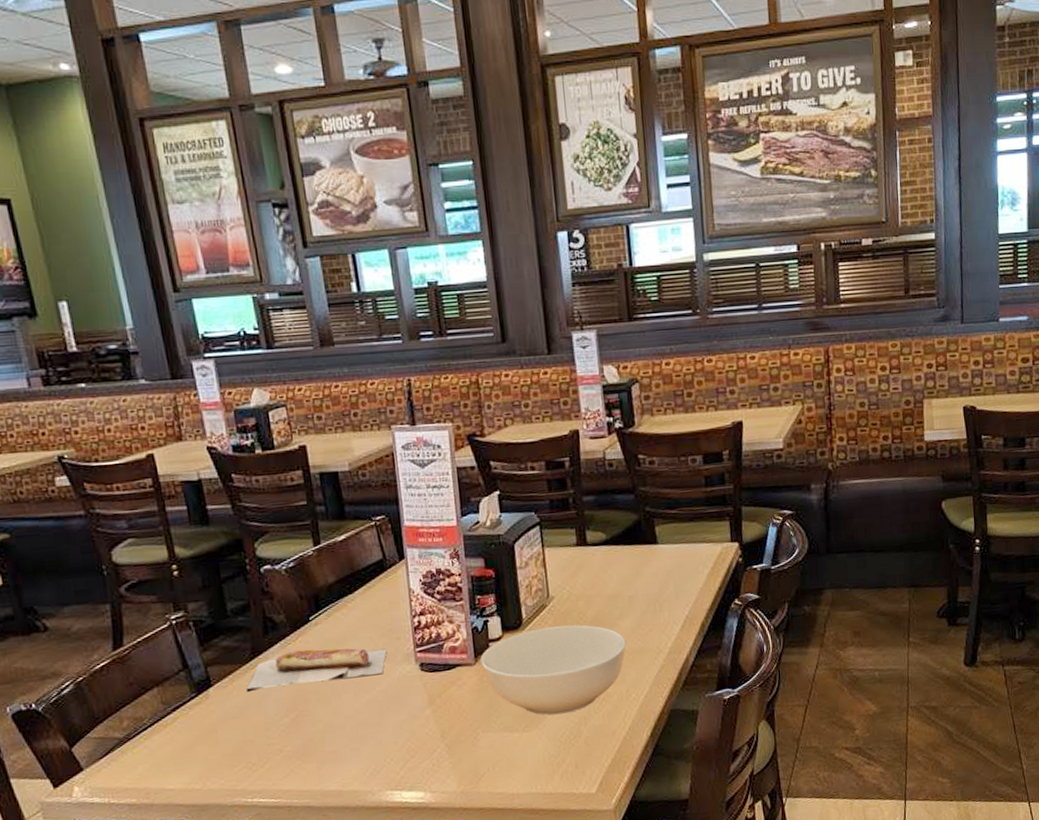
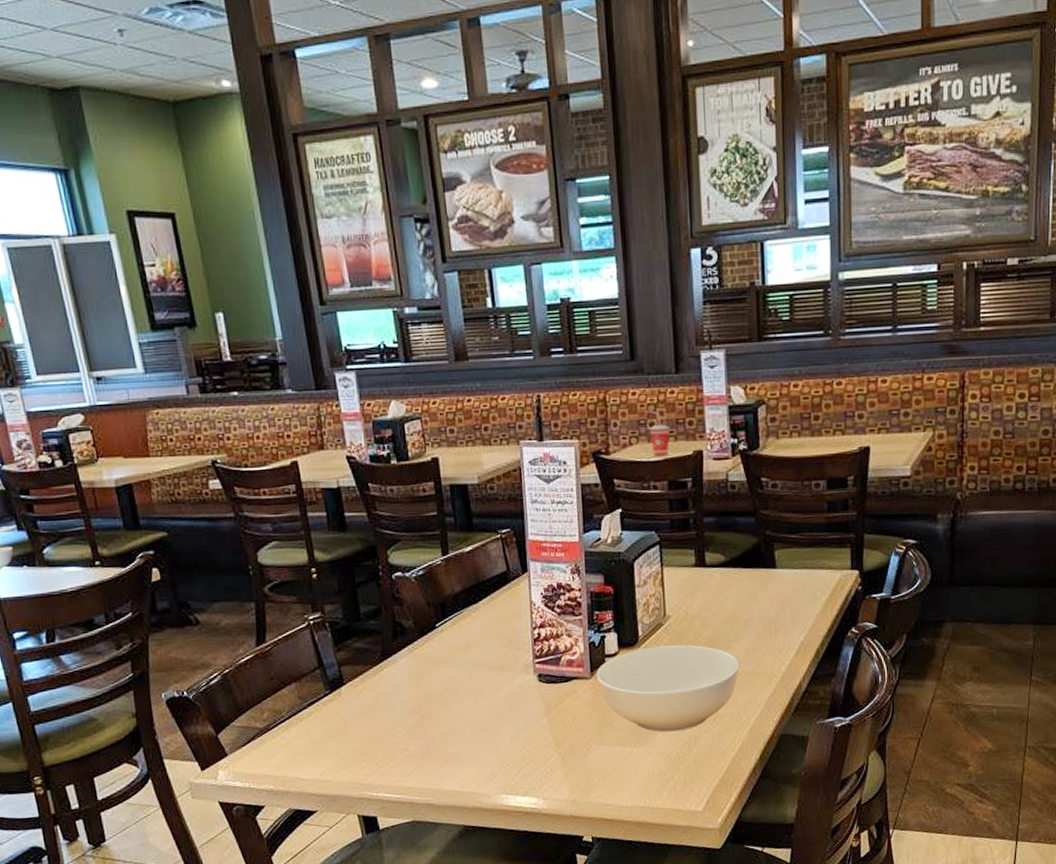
sandwich: present [246,648,387,693] -> none [375,655,508,693]
beverage cup: none [519,391,546,437] -> present [645,410,671,456]

